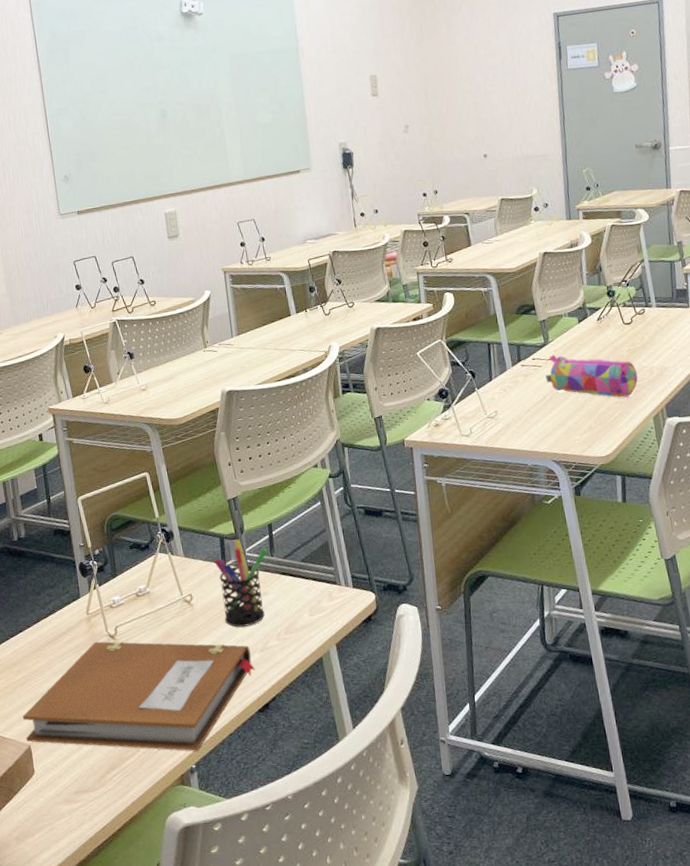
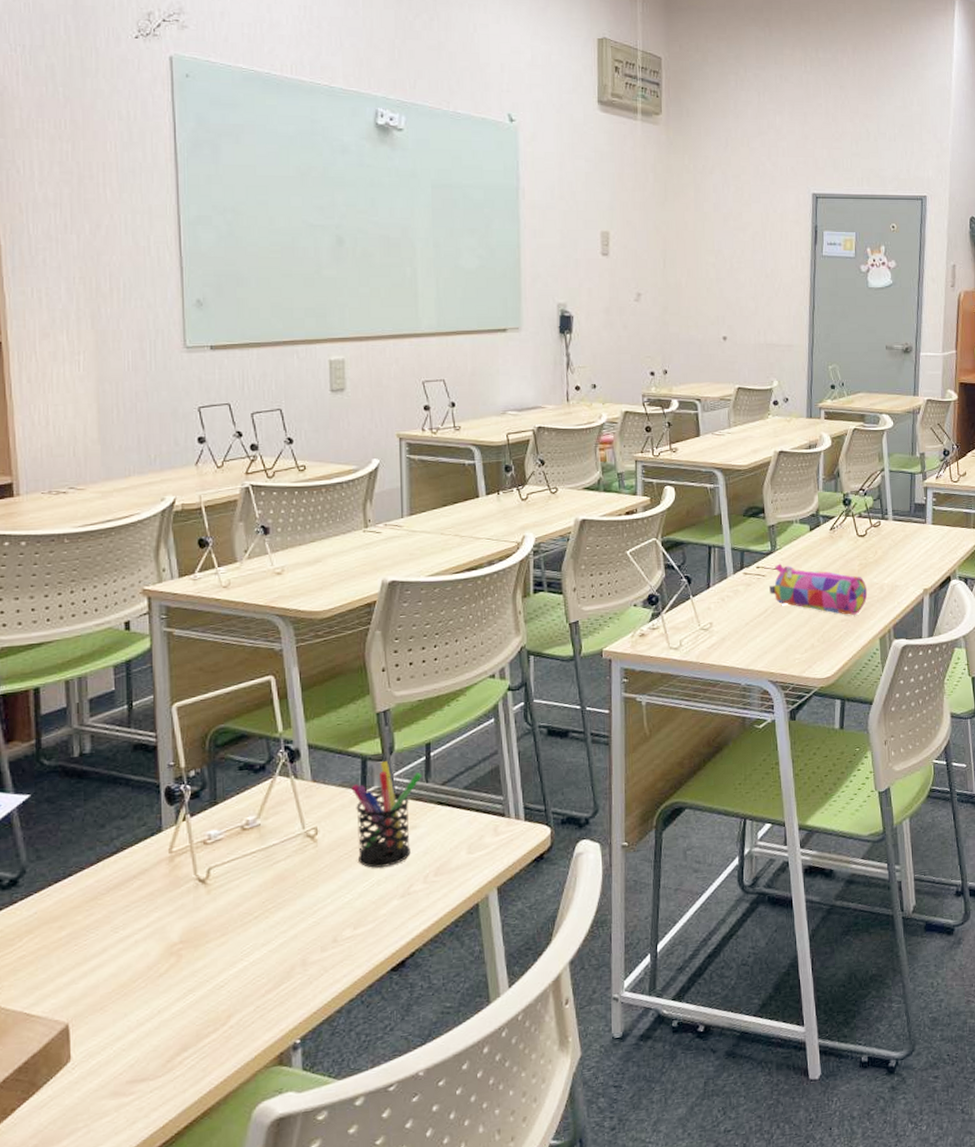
notebook: present [22,641,255,751] -> none [60,886,392,1022]

